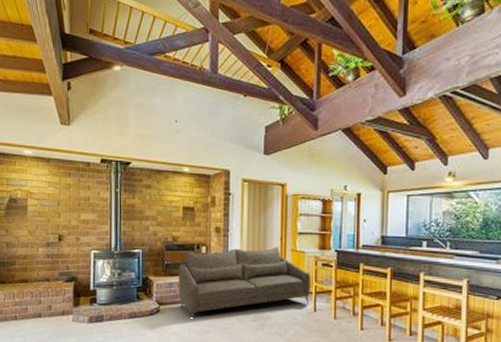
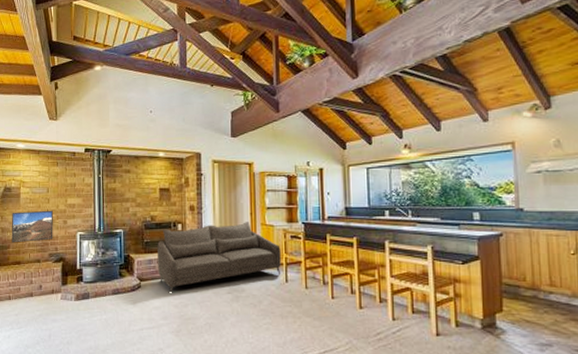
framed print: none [17,225,65,260] -> present [11,210,53,243]

